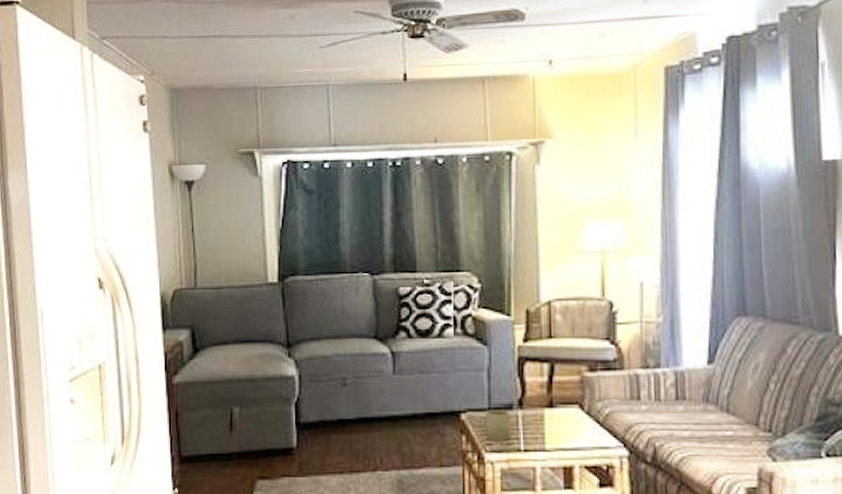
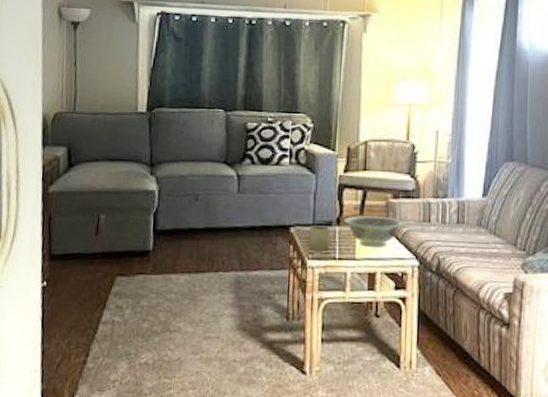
decorative bowl: none [527,394,606,434] -> present [343,215,404,247]

